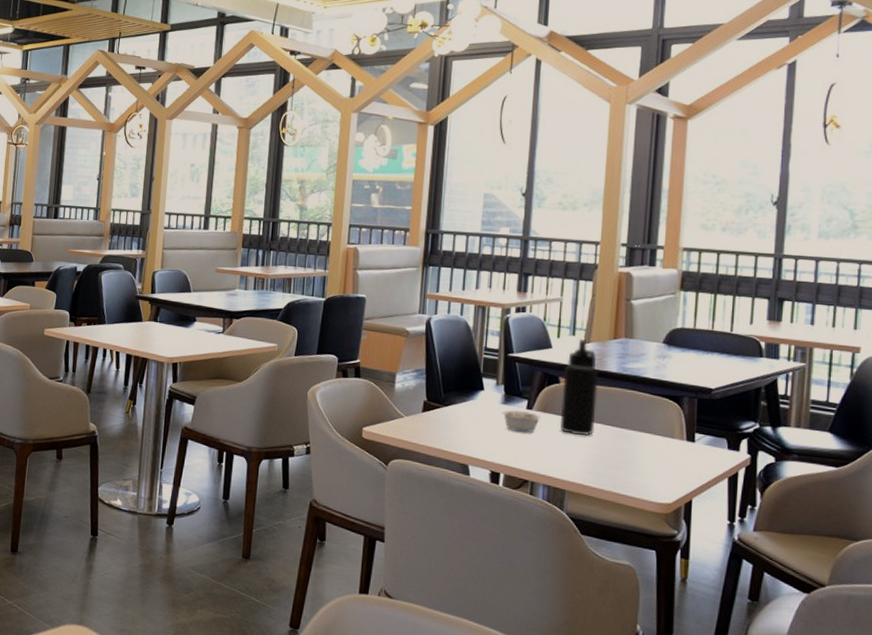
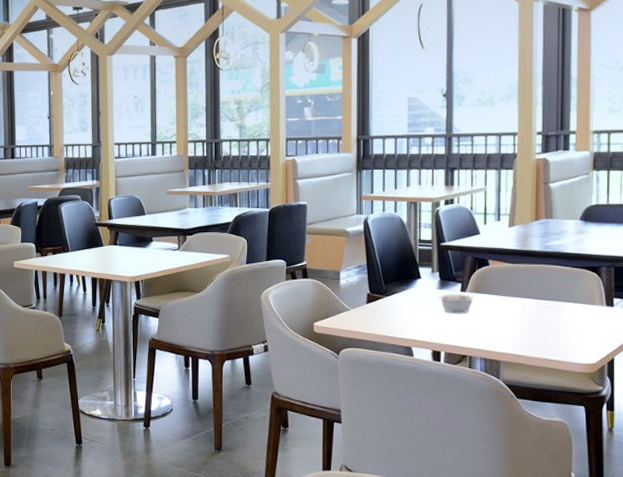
water bottle: present [560,338,598,437] -> none [491,223,524,311]

